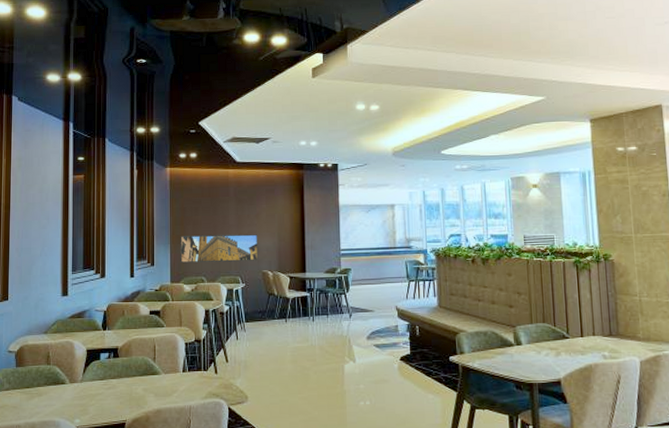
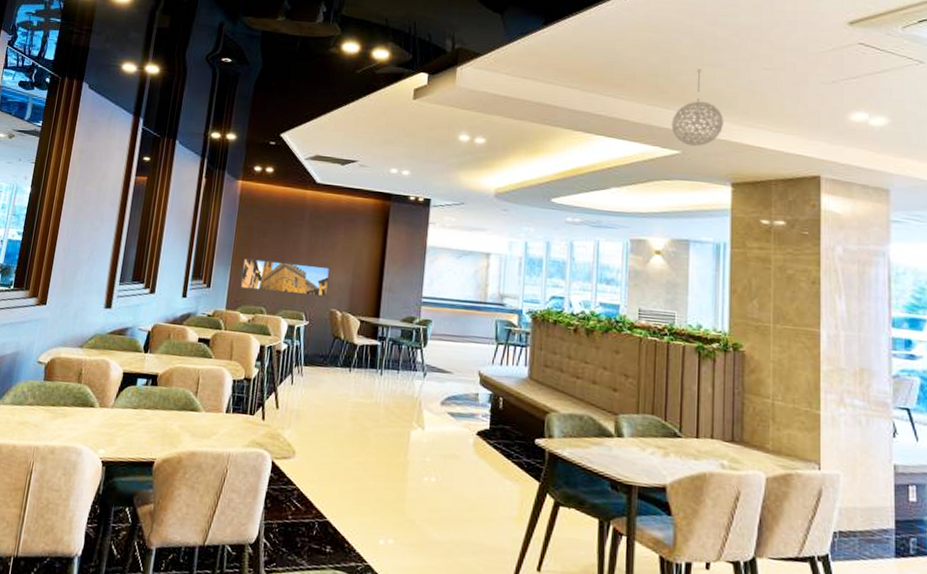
pendant light: none [535,23,579,92] -> present [671,69,723,147]

